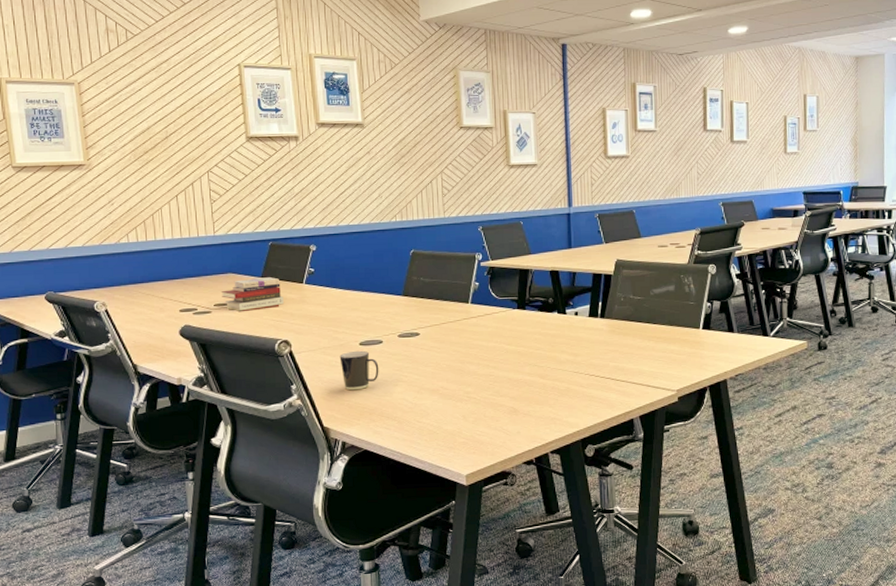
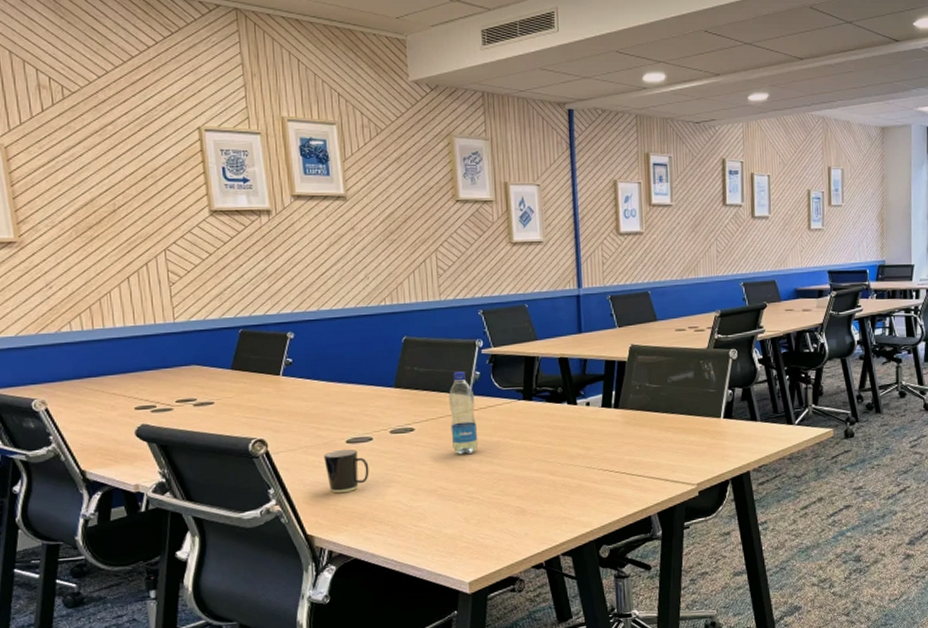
books: present [222,277,284,313] -> none [185,369,258,409]
bottle: none [451,282,477,358] -> present [449,372,478,455]

